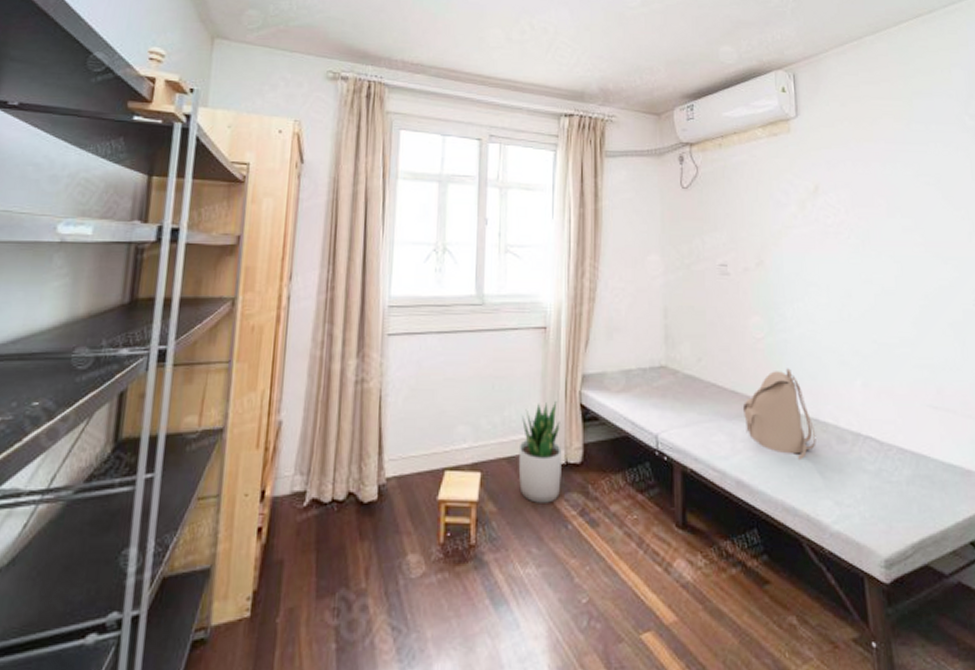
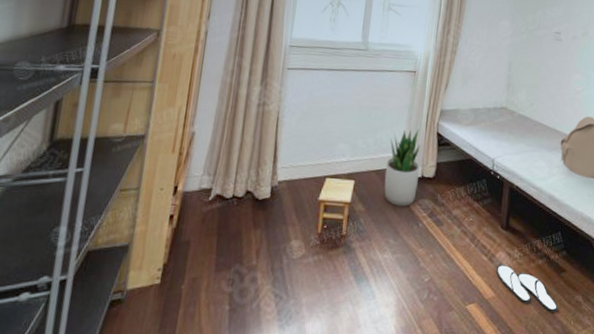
slippers: none [675,577,766,640] -> present [496,265,558,312]

